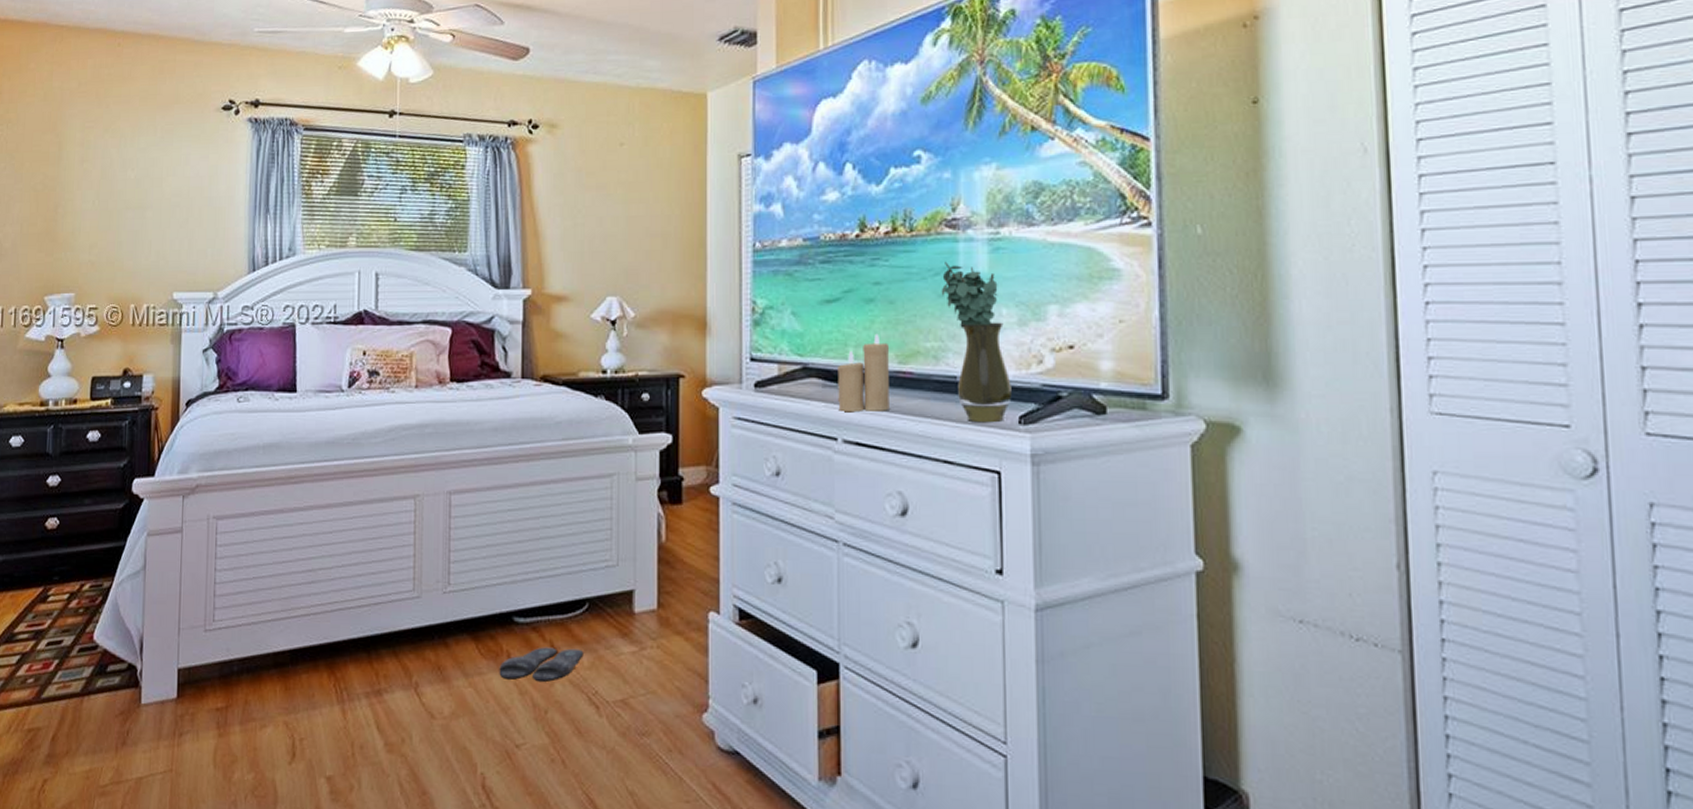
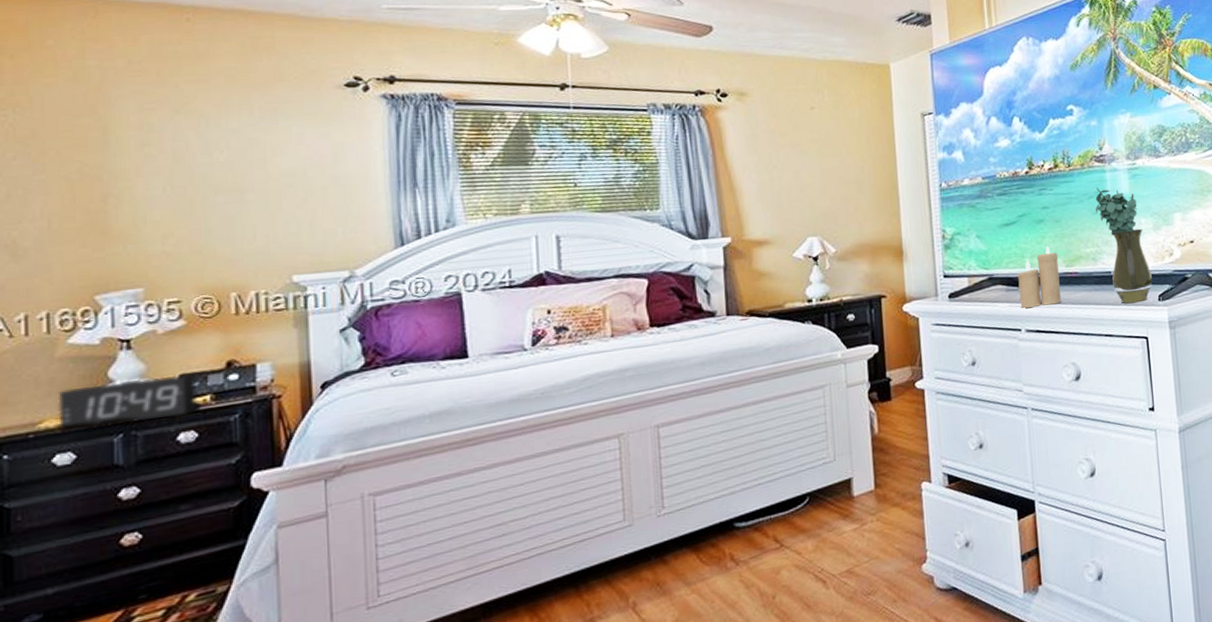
alarm clock: none [15,377,105,417] -> present [57,373,202,432]
slippers: present [499,647,584,682] -> none [723,537,807,579]

